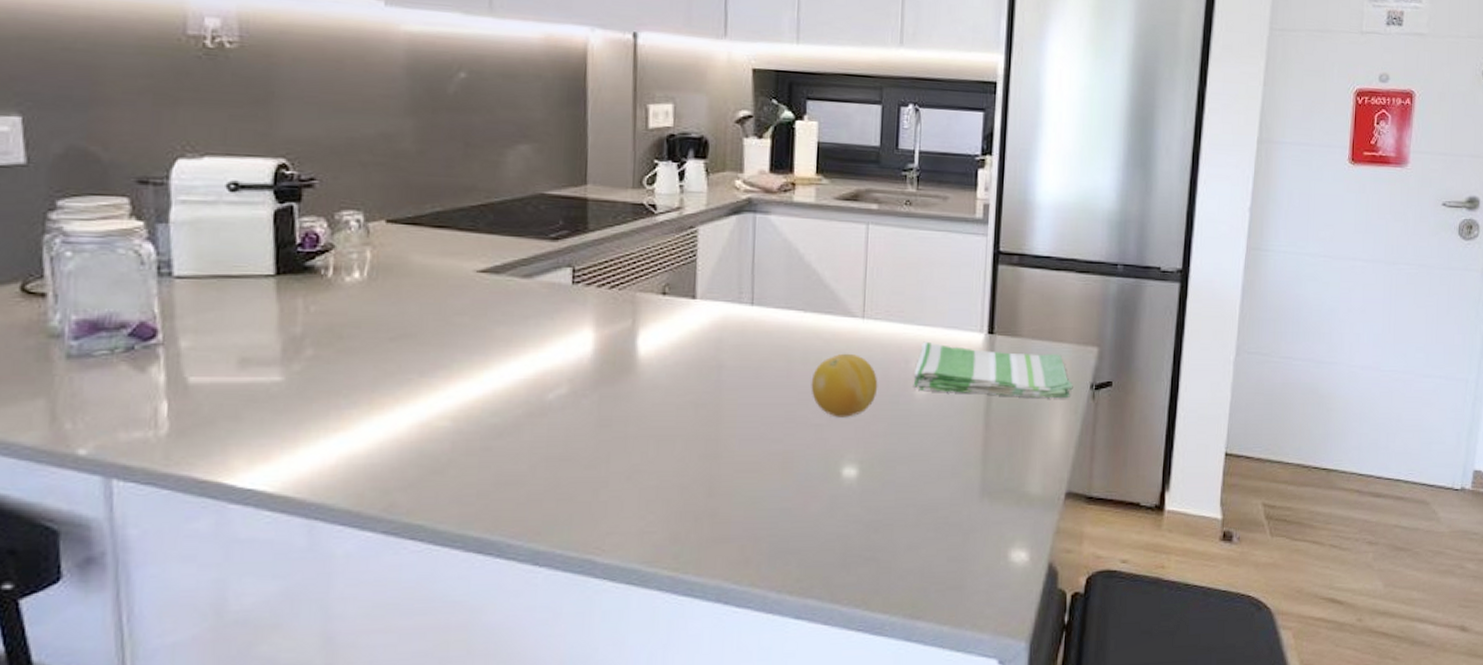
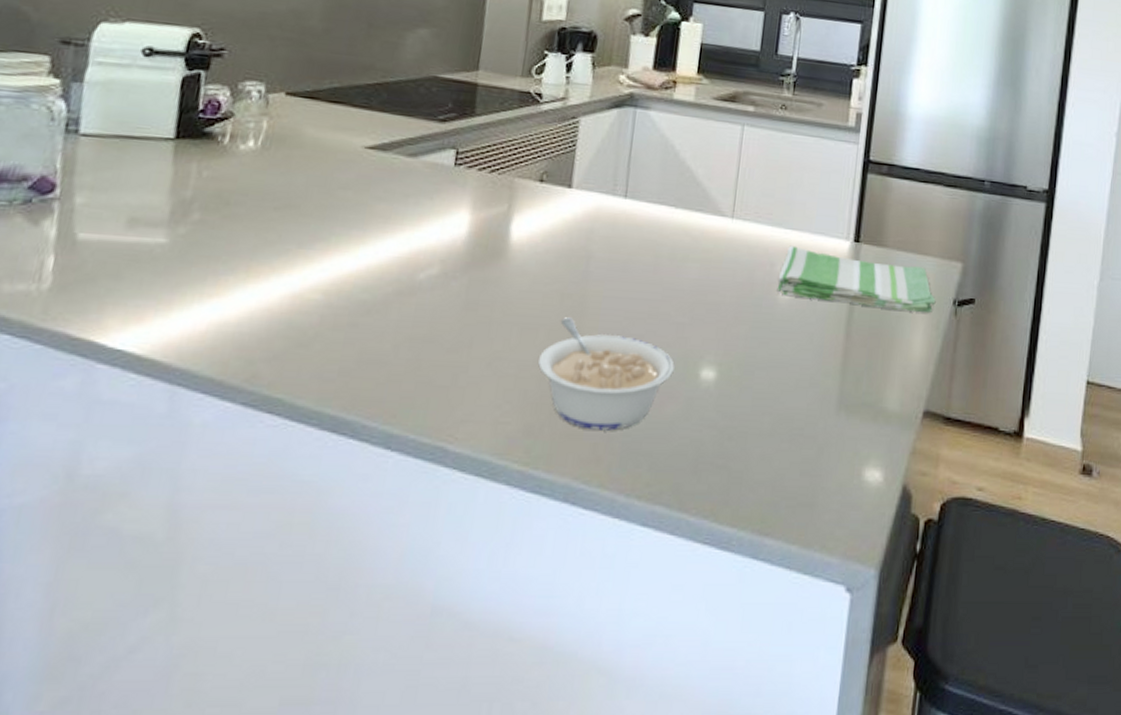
legume: none [679,427,815,533] -> present [538,317,674,430]
fruit: present [811,353,878,417] -> none [676,252,743,318]

